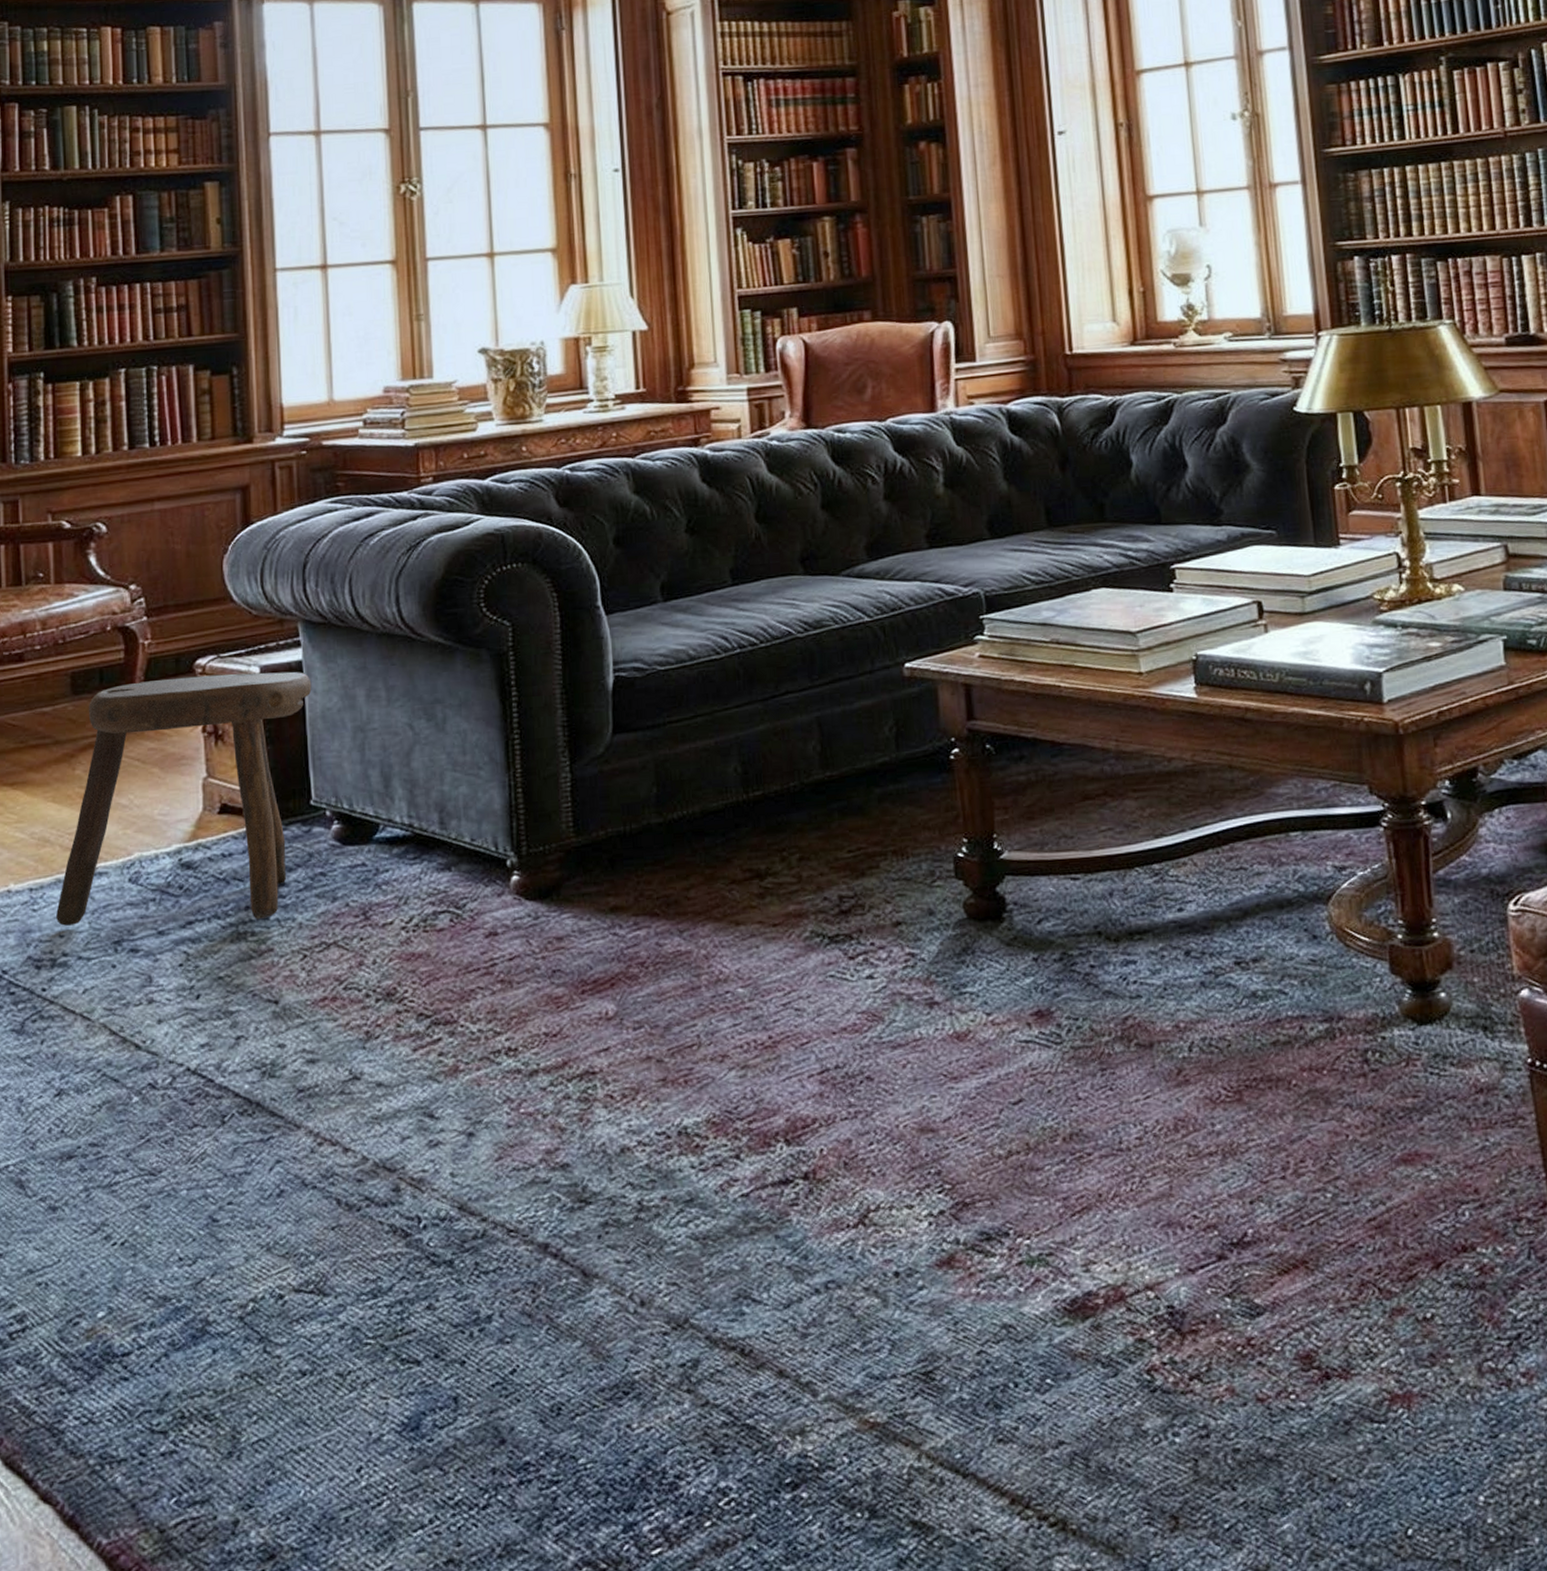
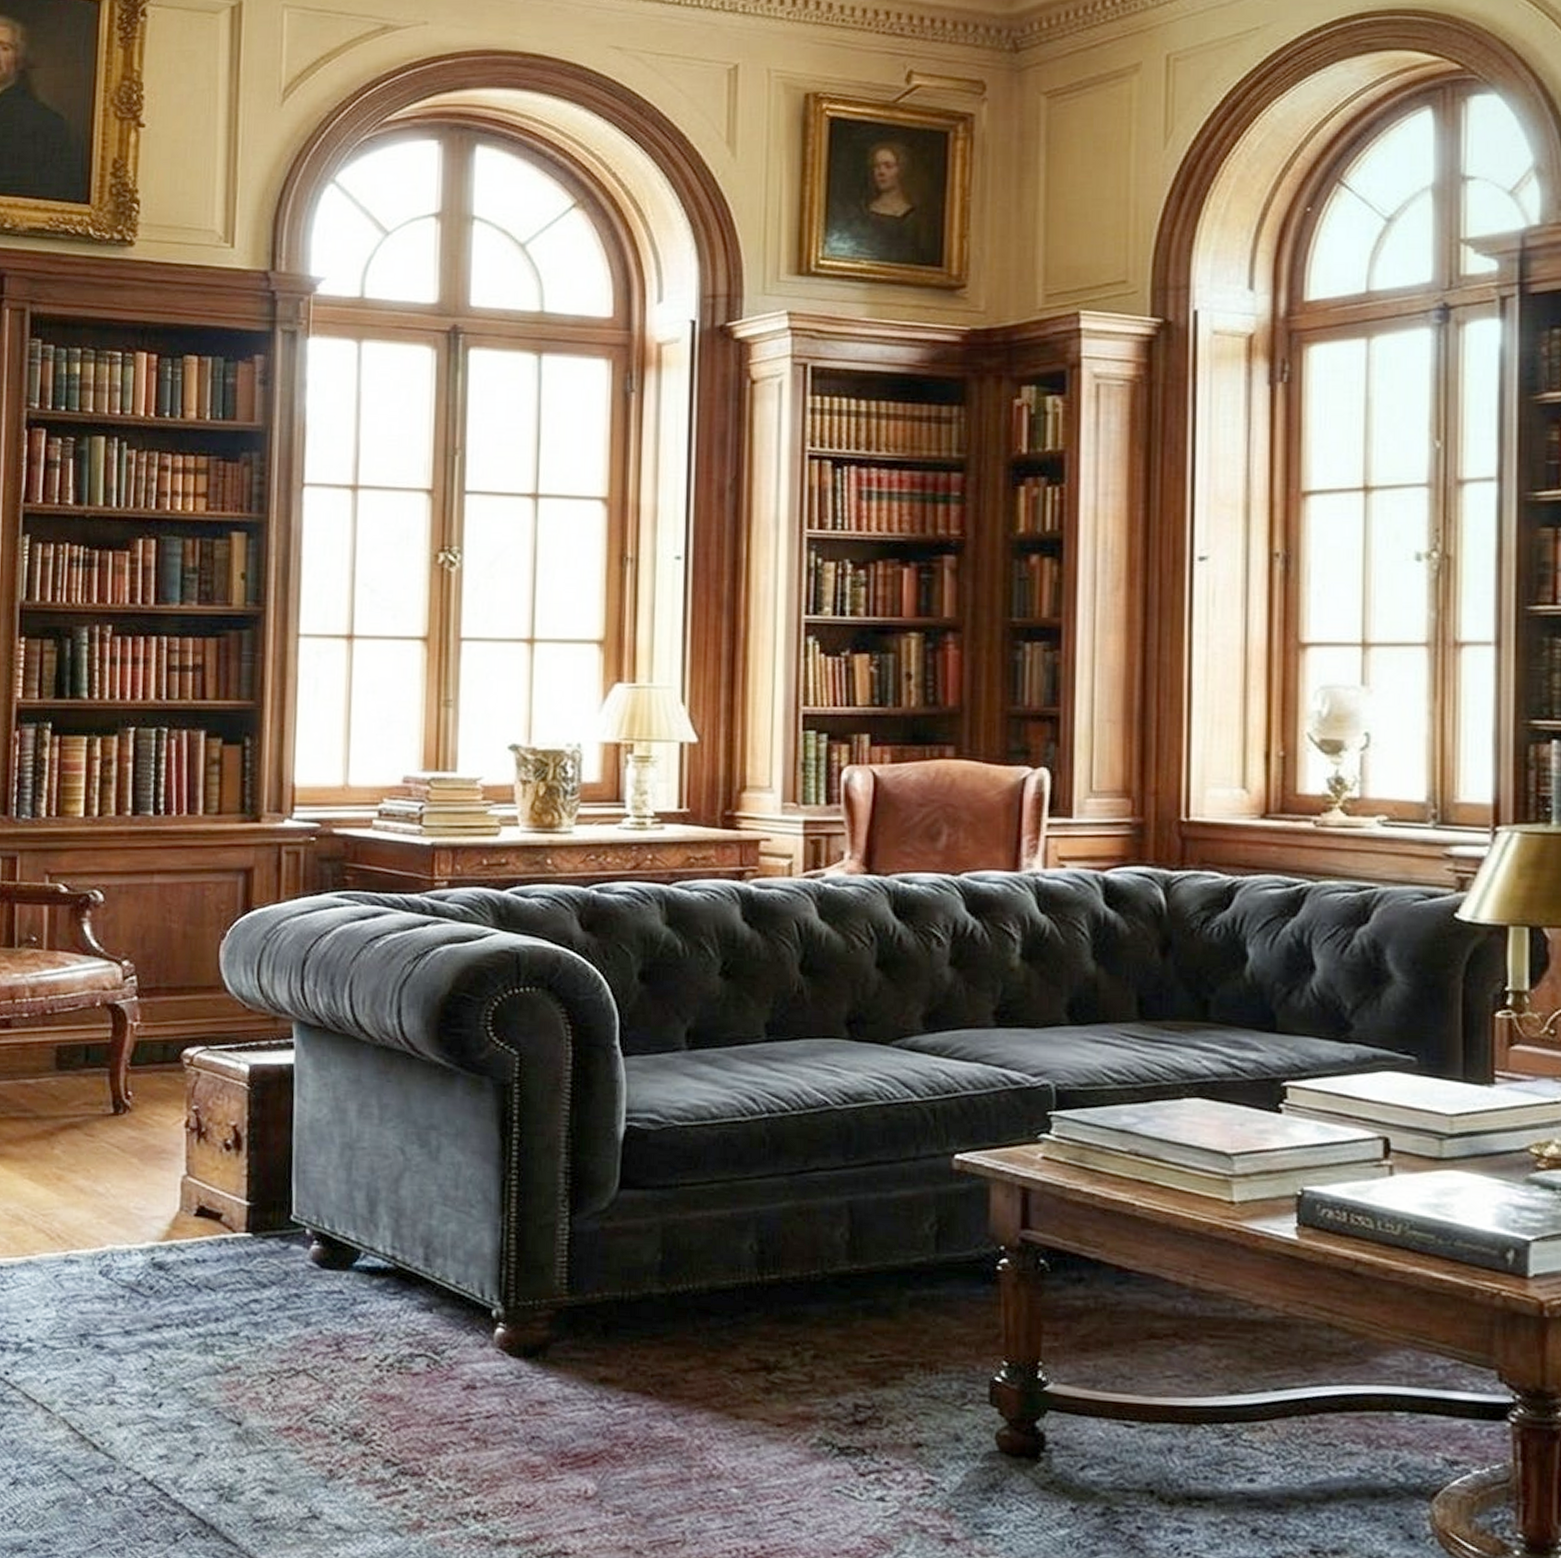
stool: present [56,671,312,926] -> none [24,1065,302,1335]

